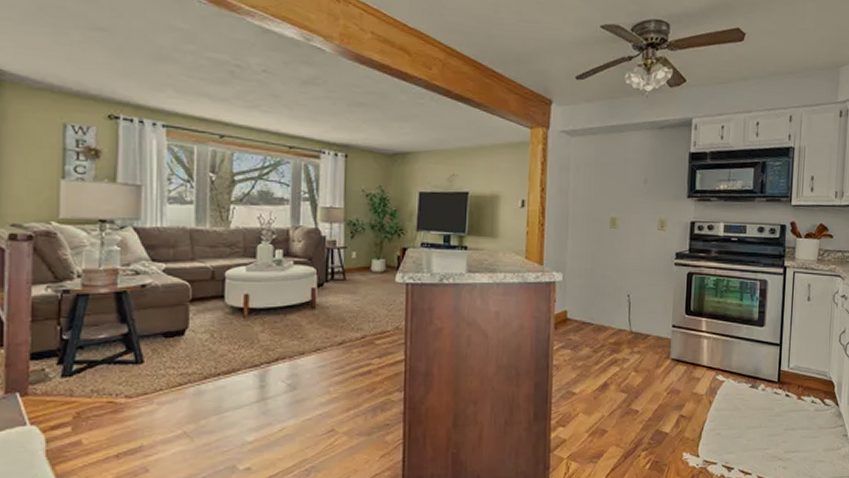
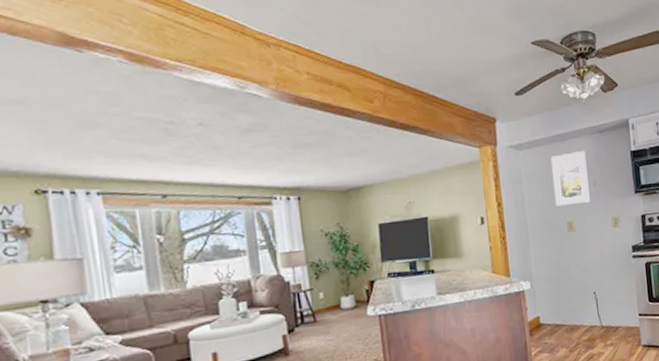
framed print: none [601,145,641,201] -> present [550,150,590,207]

